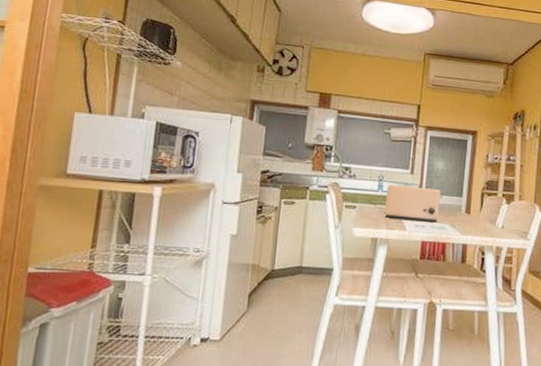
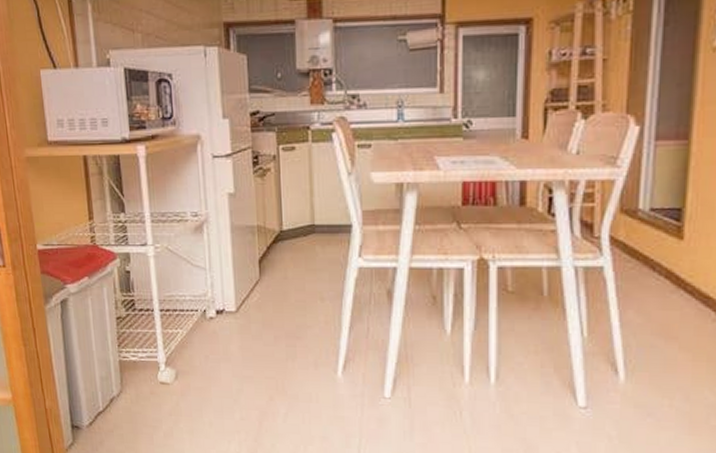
toaster: present [383,184,443,223] -> none [408,109,488,156]

